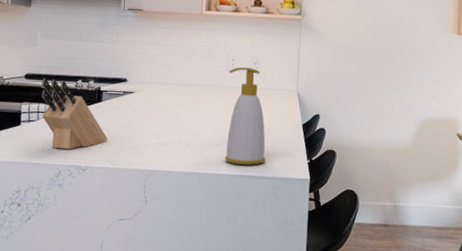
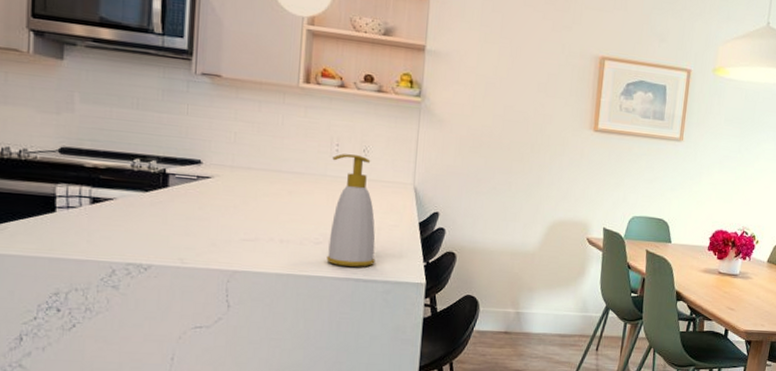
knife block: present [41,78,108,150] -> none [84,154,177,244]

